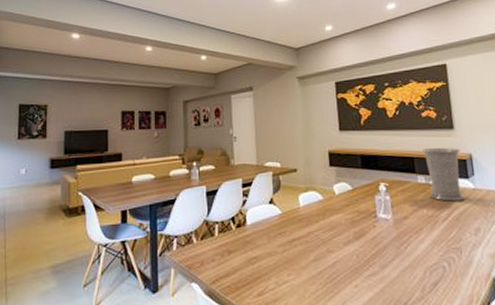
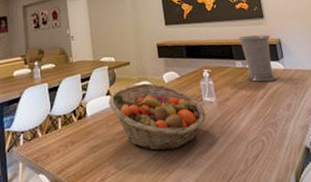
fruit basket: none [271,193,380,269] -> present [108,83,206,151]

